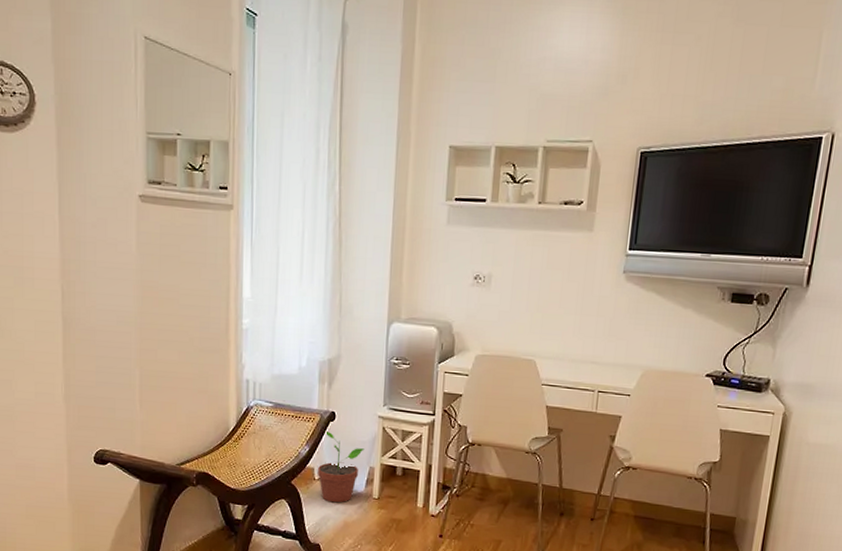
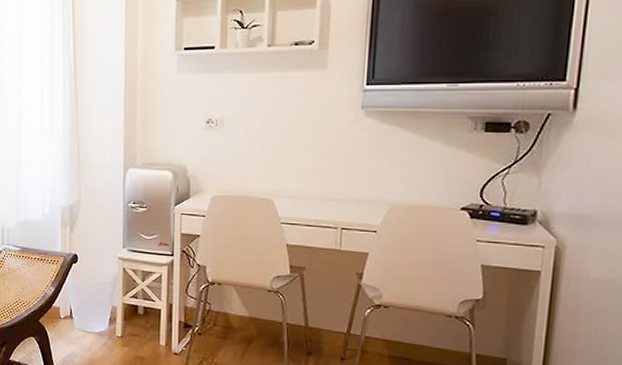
potted plant: present [318,430,365,503] -> none [63,272,106,341]

